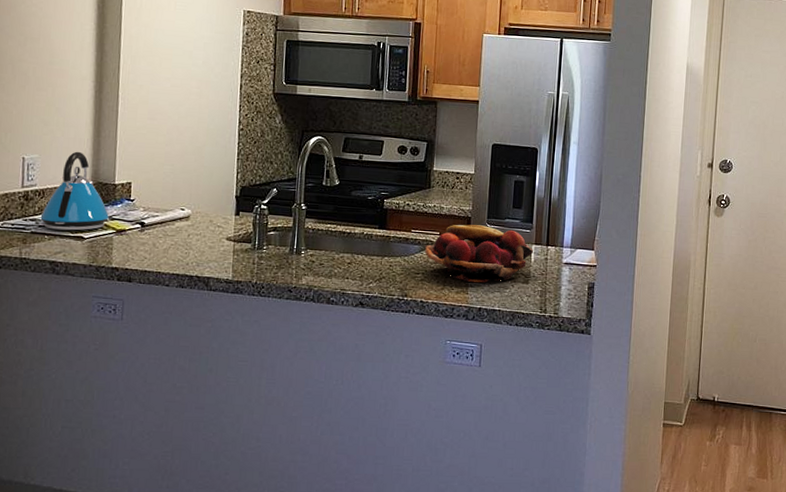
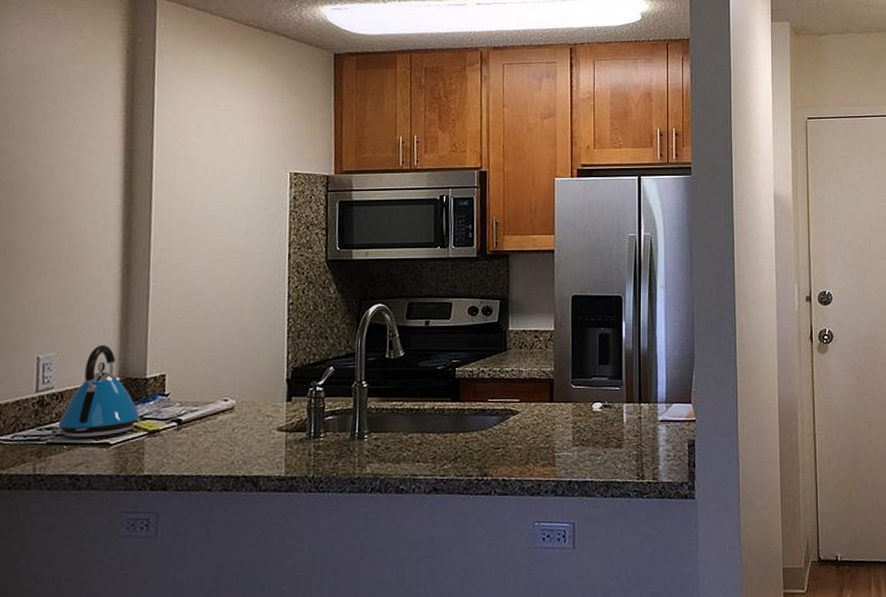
fruit basket: present [424,224,534,283] -> none [503,387,626,452]

